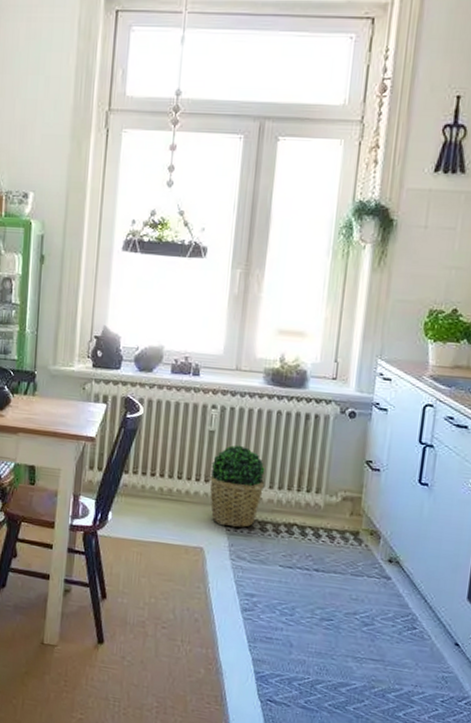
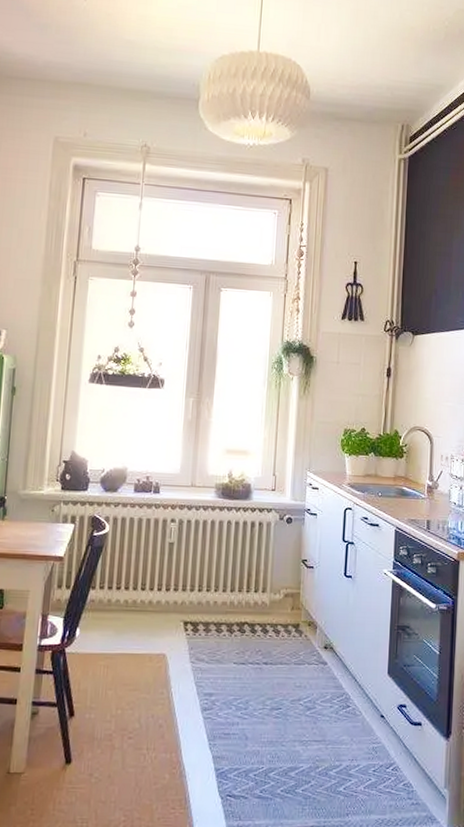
potted plant: present [209,445,265,528] -> none [170,554,219,632]

